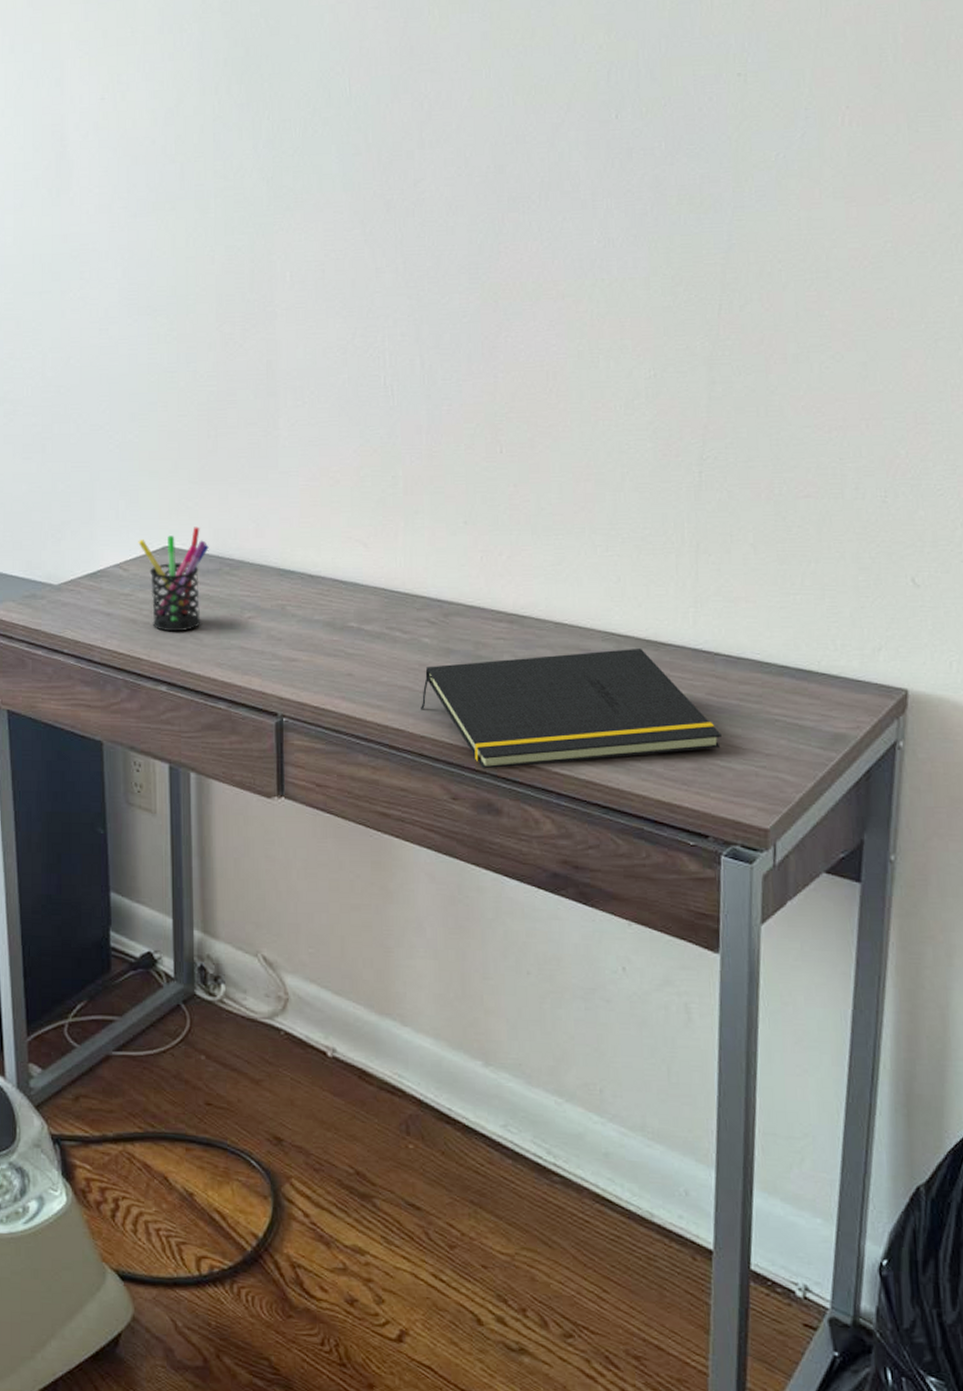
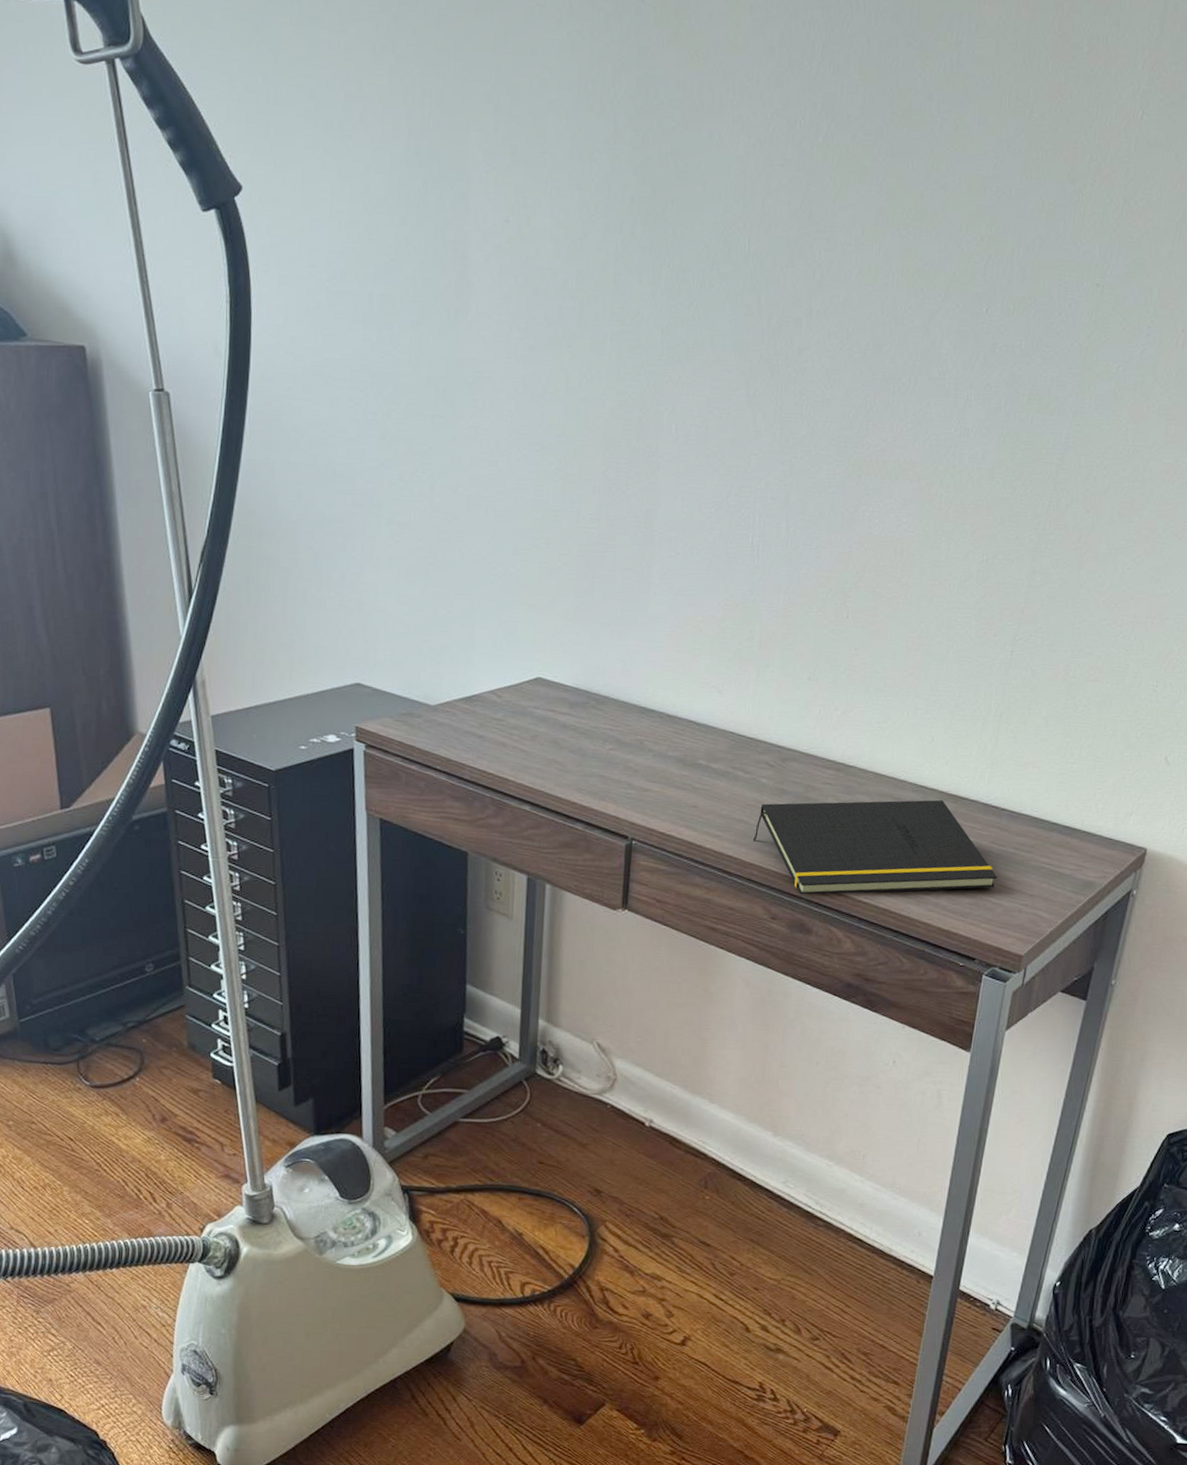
pen holder: present [138,526,209,632] -> none [513,661,579,758]

